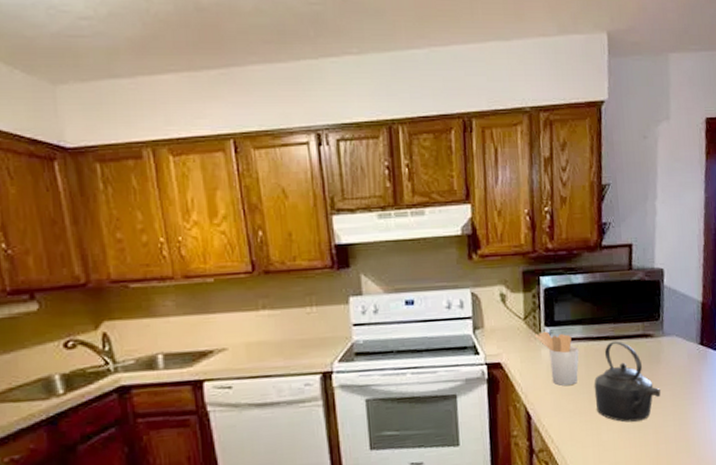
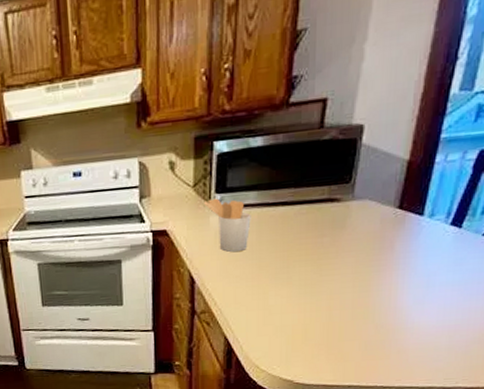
kettle: present [594,341,662,422] -> none [265,206,343,288]

